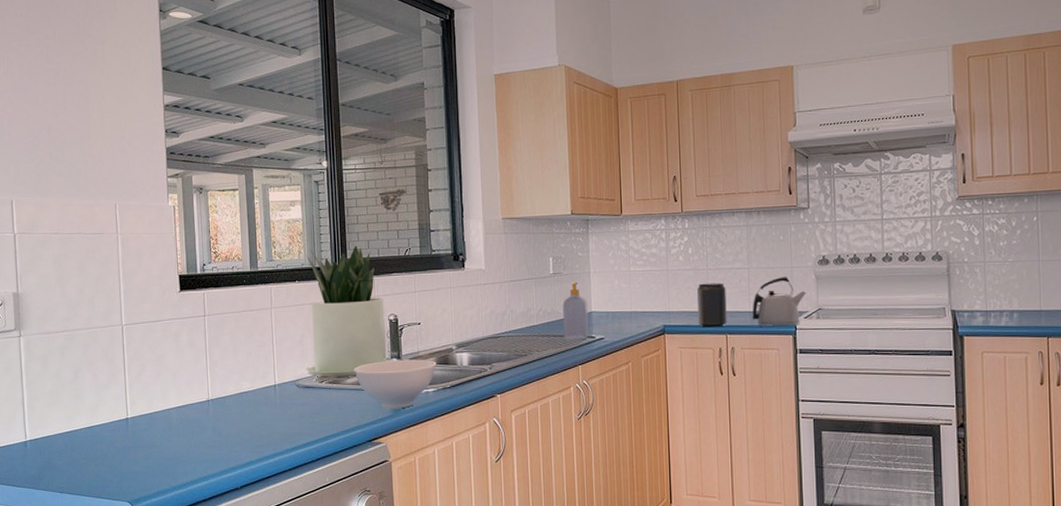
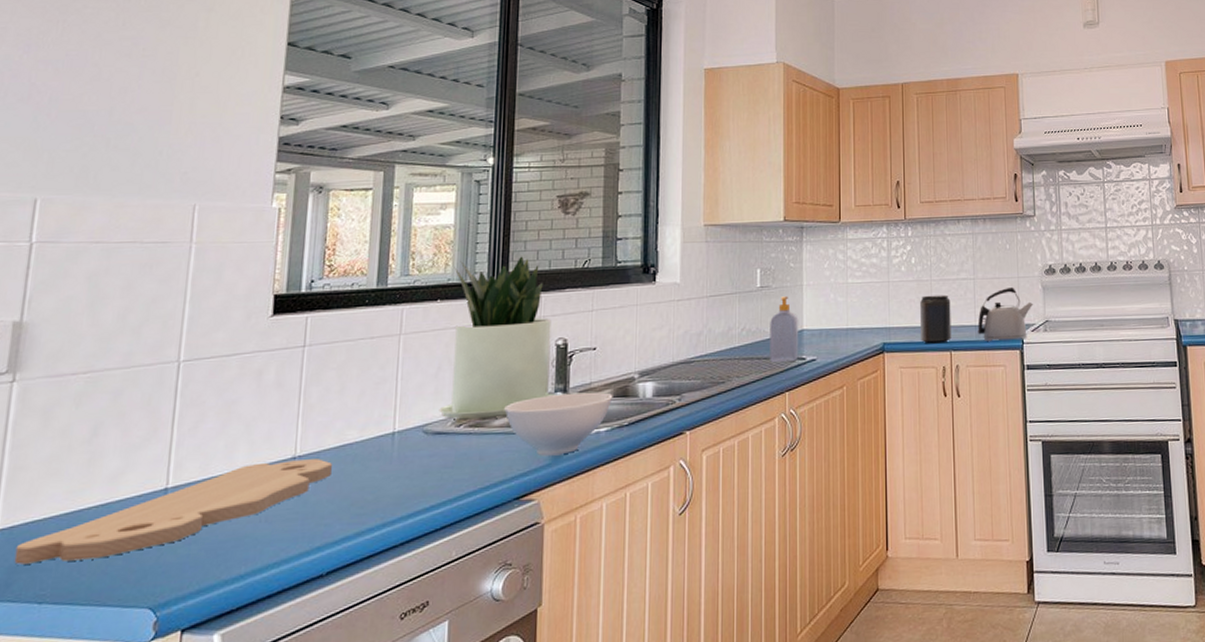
cutting board: none [41,402,235,465] -> present [14,459,332,565]

